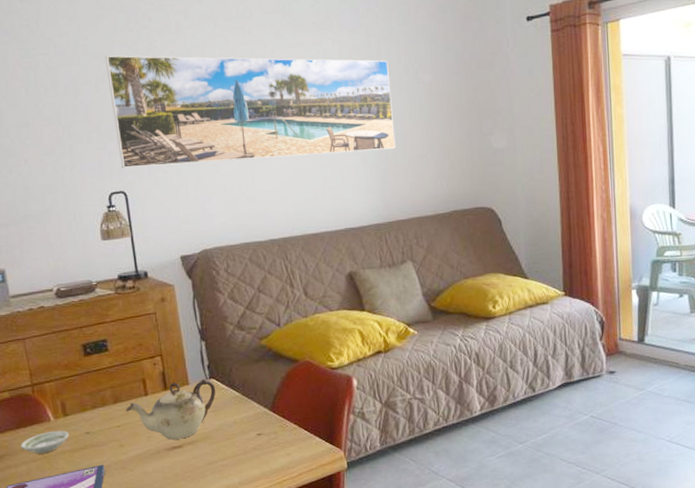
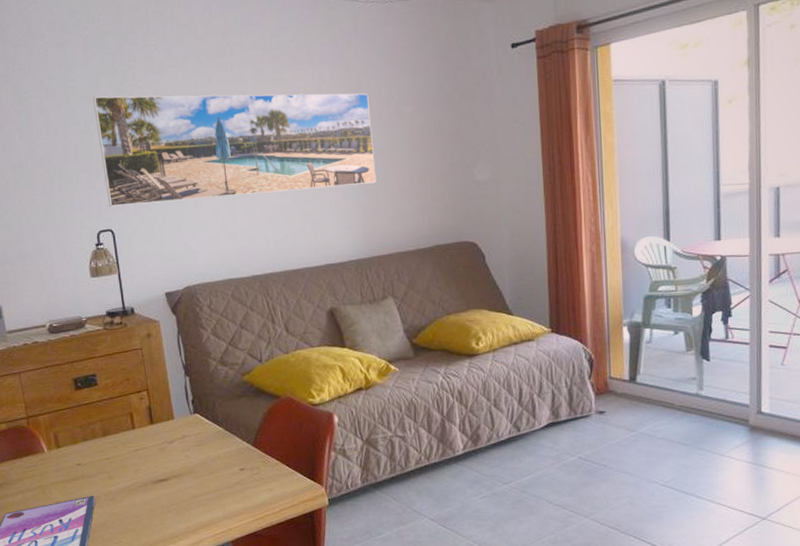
saucer: present [21,430,69,455] -> none [17,461,62,484]
teapot: present [126,379,216,440] -> none [114,413,200,473]

